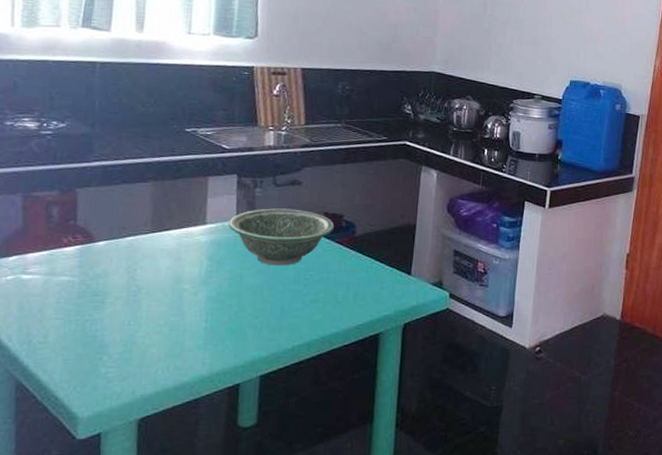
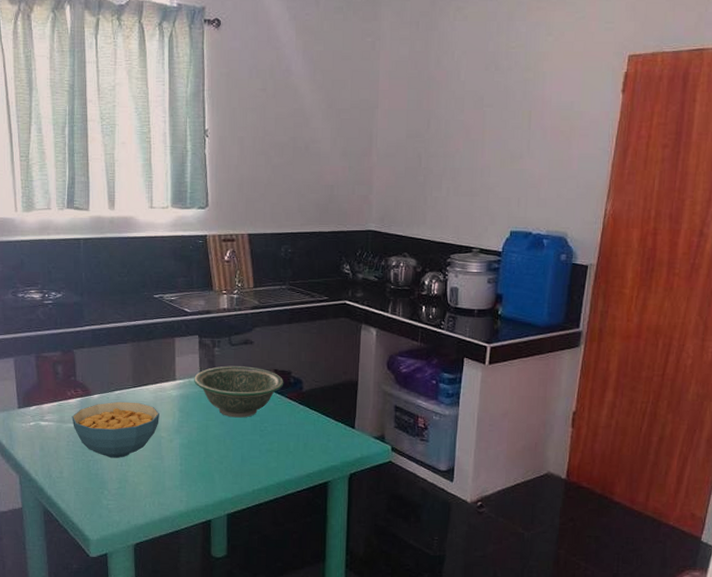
cereal bowl: none [66,249,183,317] -> present [72,401,159,459]

